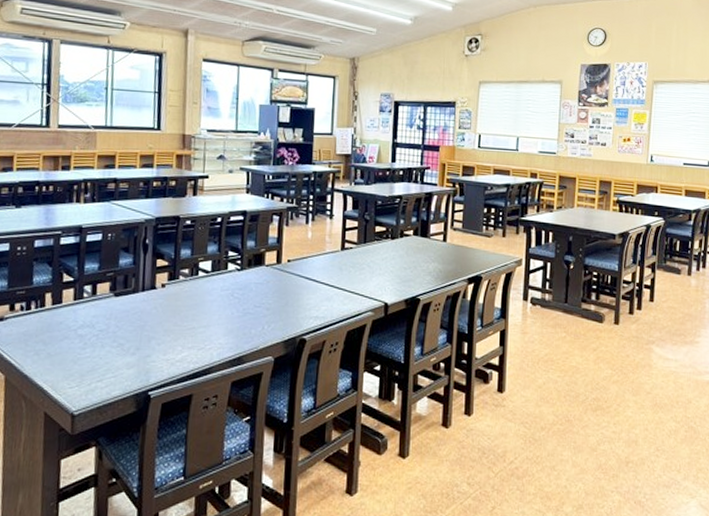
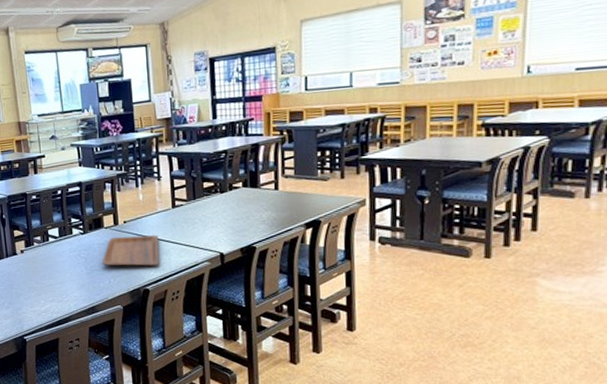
tray: none [257,276,323,312] -> present [102,235,160,266]

